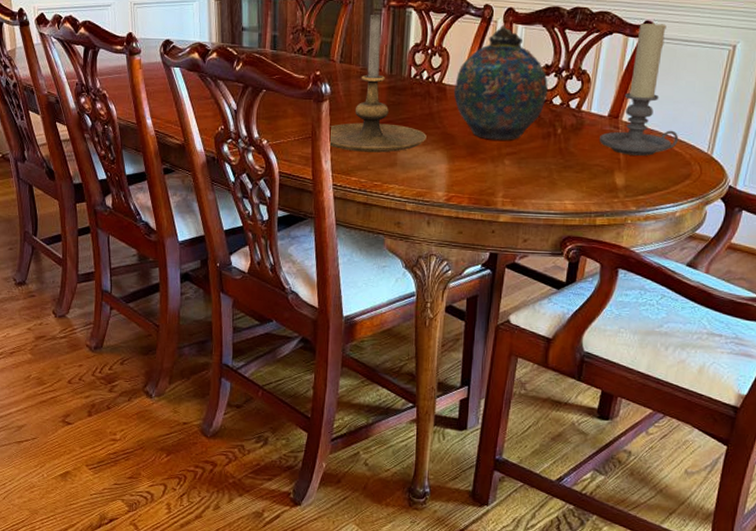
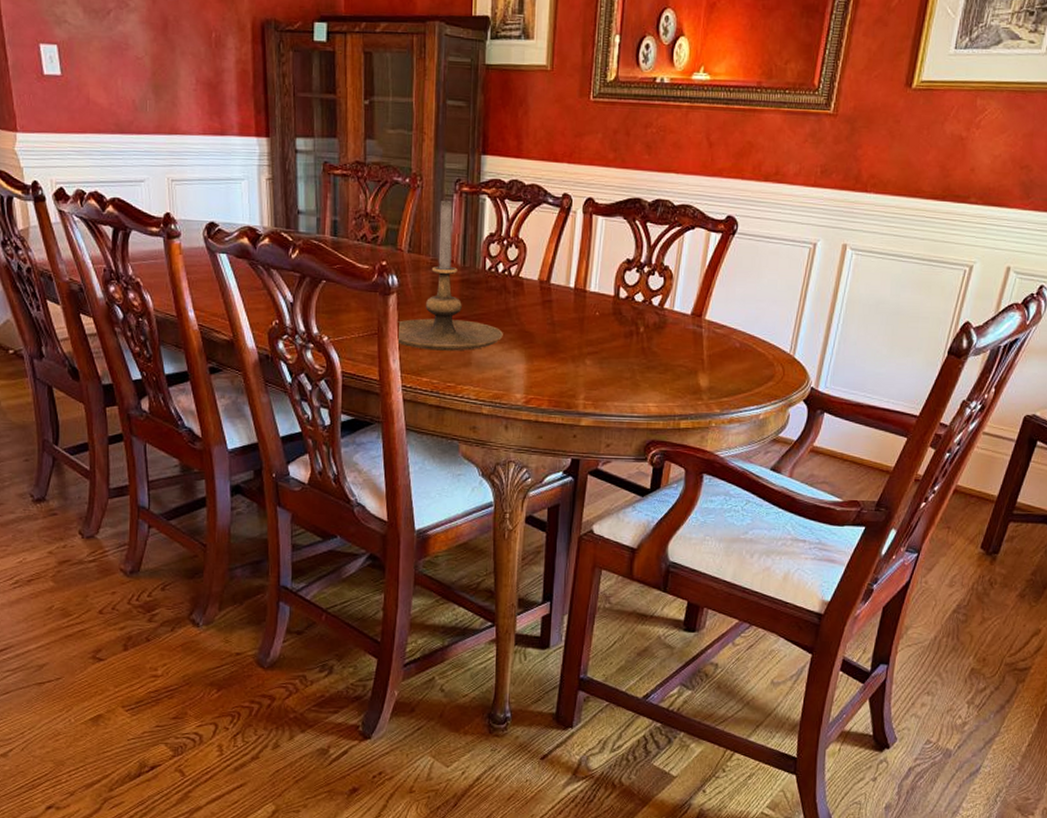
snuff bottle: present [453,24,548,140] -> none [531,215,630,339]
candle holder: present [600,21,679,156] -> none [683,216,762,356]

